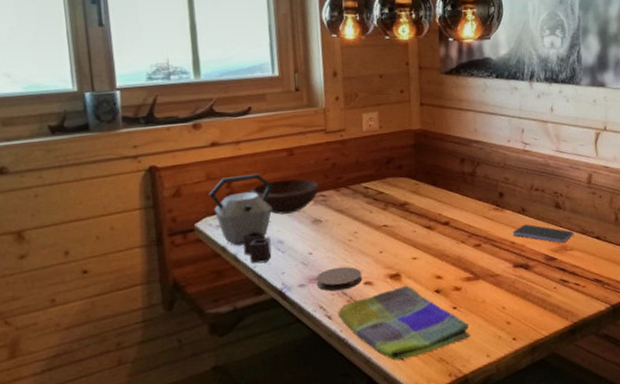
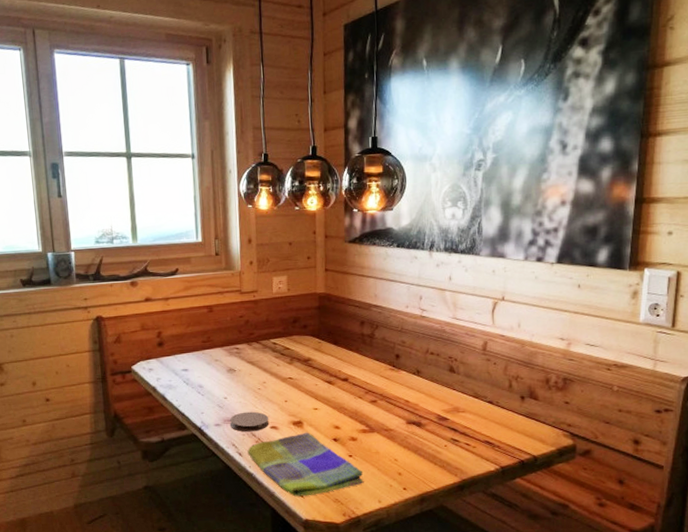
kettle: present [208,173,273,264] -> none [142,326,196,404]
bowl: present [249,179,320,215] -> none [175,332,235,363]
smartphone: present [512,224,574,244] -> none [407,385,467,406]

